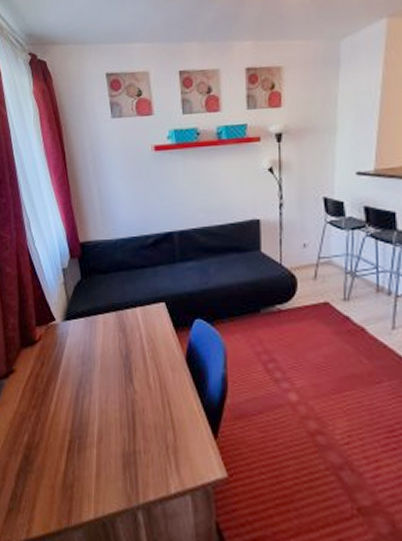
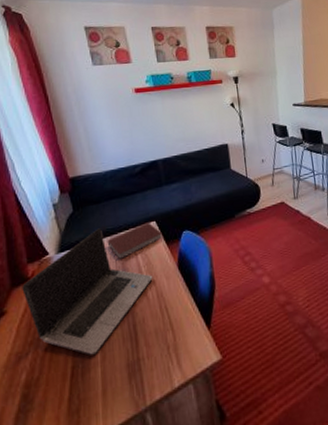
laptop computer: none [30,301,157,434] -> present [22,228,153,355]
notebook: none [112,302,171,340] -> present [107,222,162,261]

